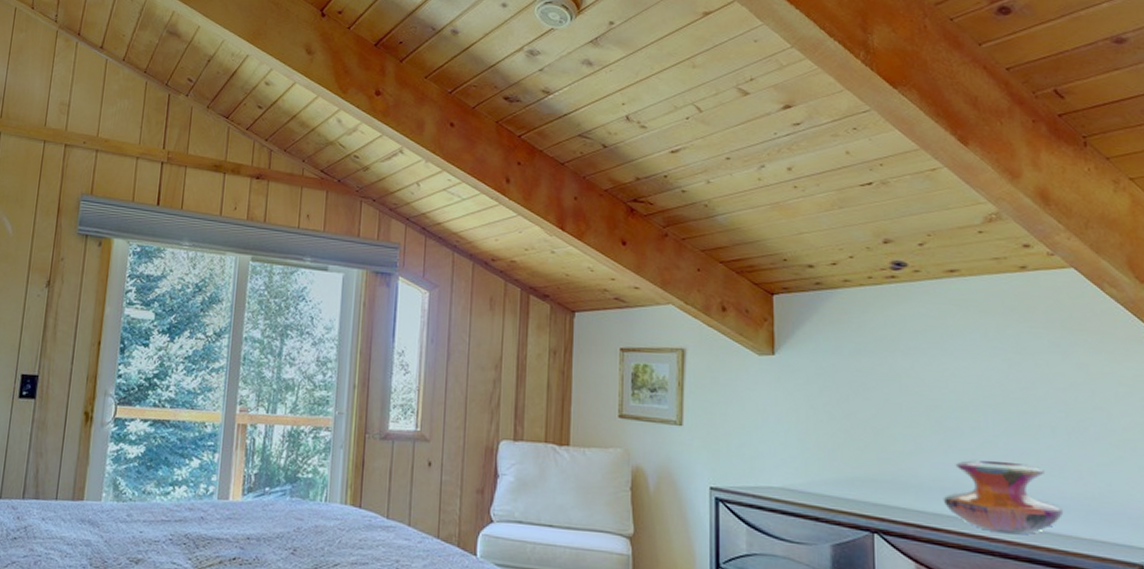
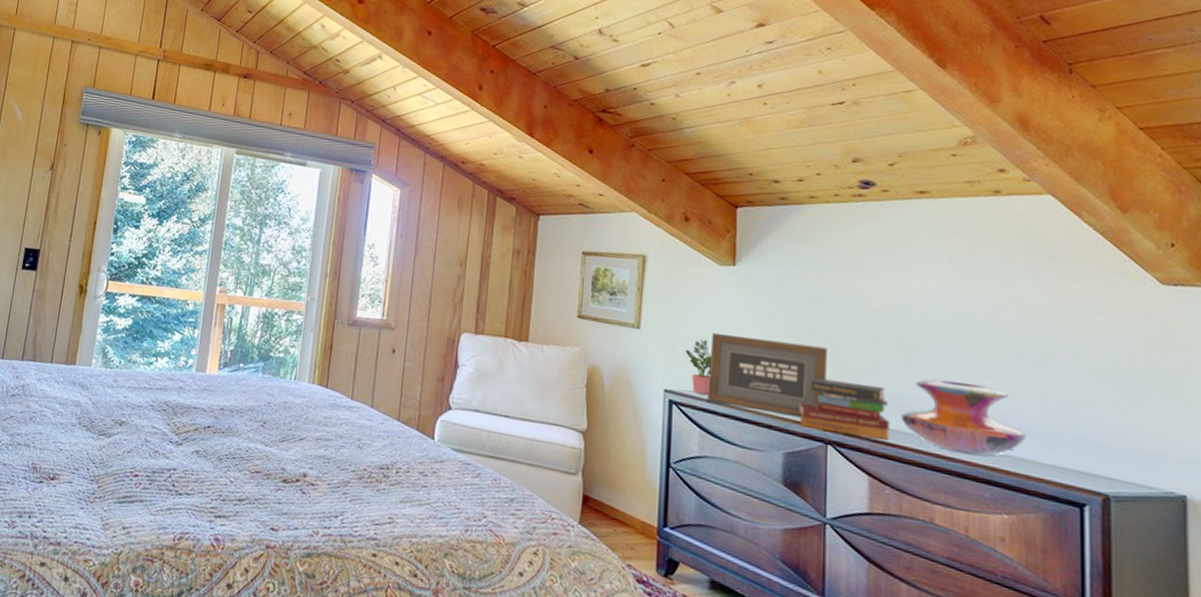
potted plant: none [729,432,755,491] -> present [685,339,711,396]
picture frame: none [754,424,869,508] -> present [708,332,827,418]
books: none [843,465,933,526] -> present [798,378,889,442]

